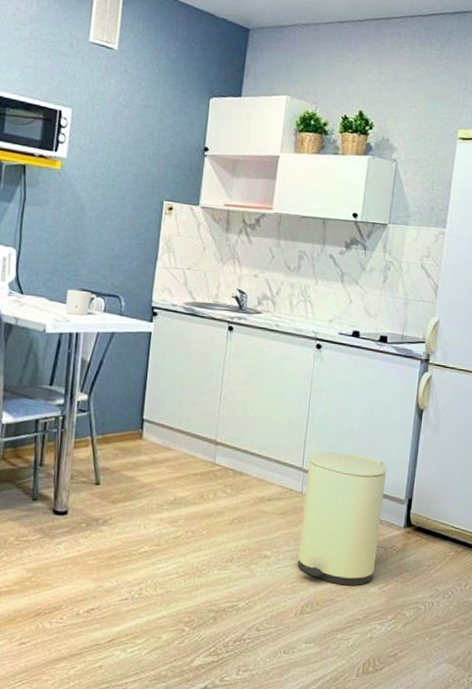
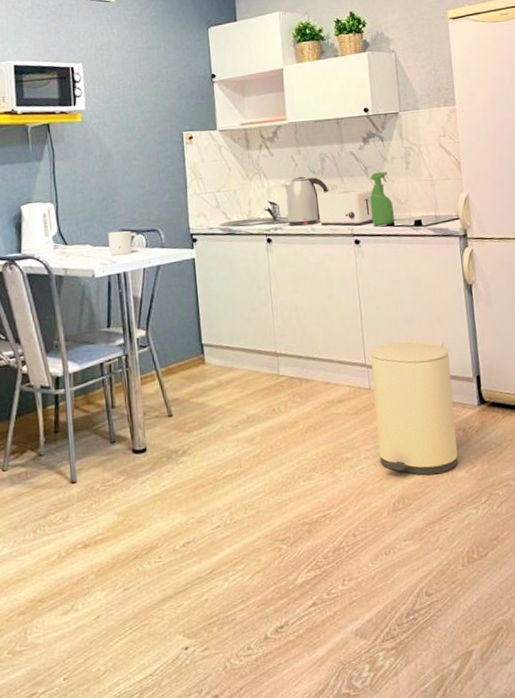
kettle: none [253,270,301,322] -> present [284,176,329,227]
toaster: none [286,290,346,331] -> present [316,188,373,227]
spray bottle: none [338,281,363,336] -> present [369,172,395,226]

